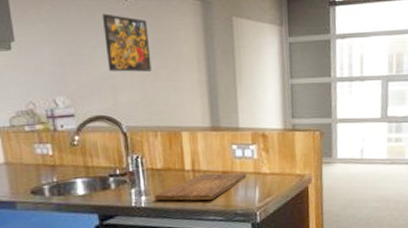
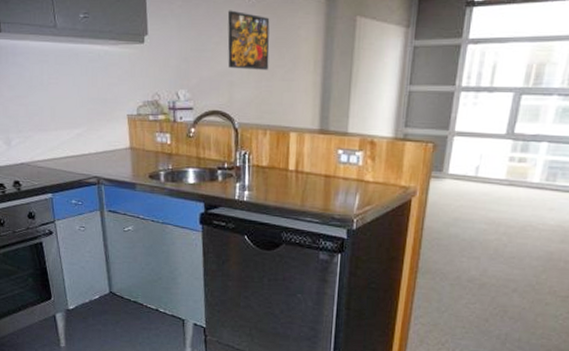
cutting board: present [154,173,247,201] -> none [256,175,349,202]

